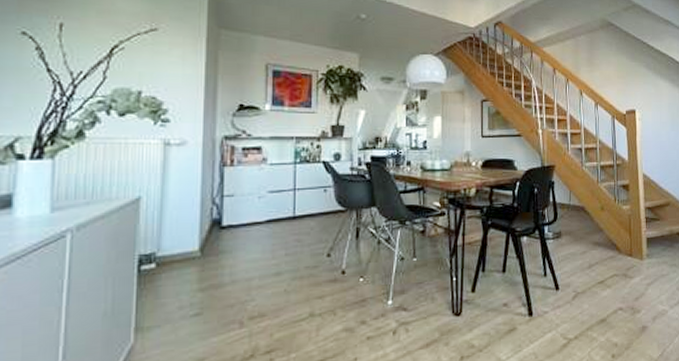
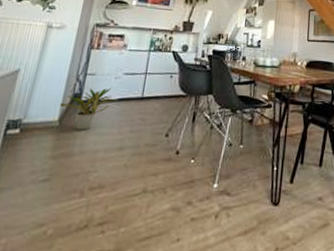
potted plant: none [197,208,266,258] -> present [59,87,118,130]

